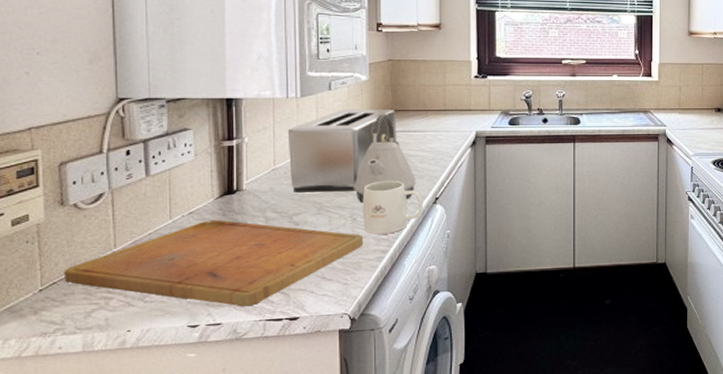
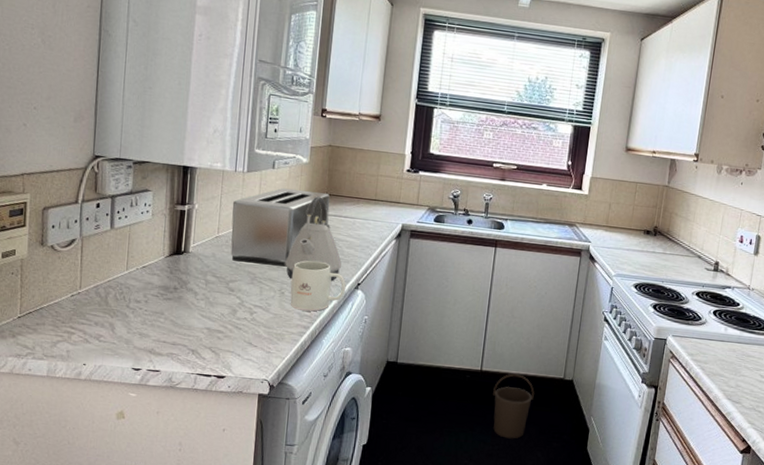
cutting board: present [64,219,364,307] -> none [38,275,289,359]
bucket: none [589,265,630,331] -> present [492,373,535,439]

